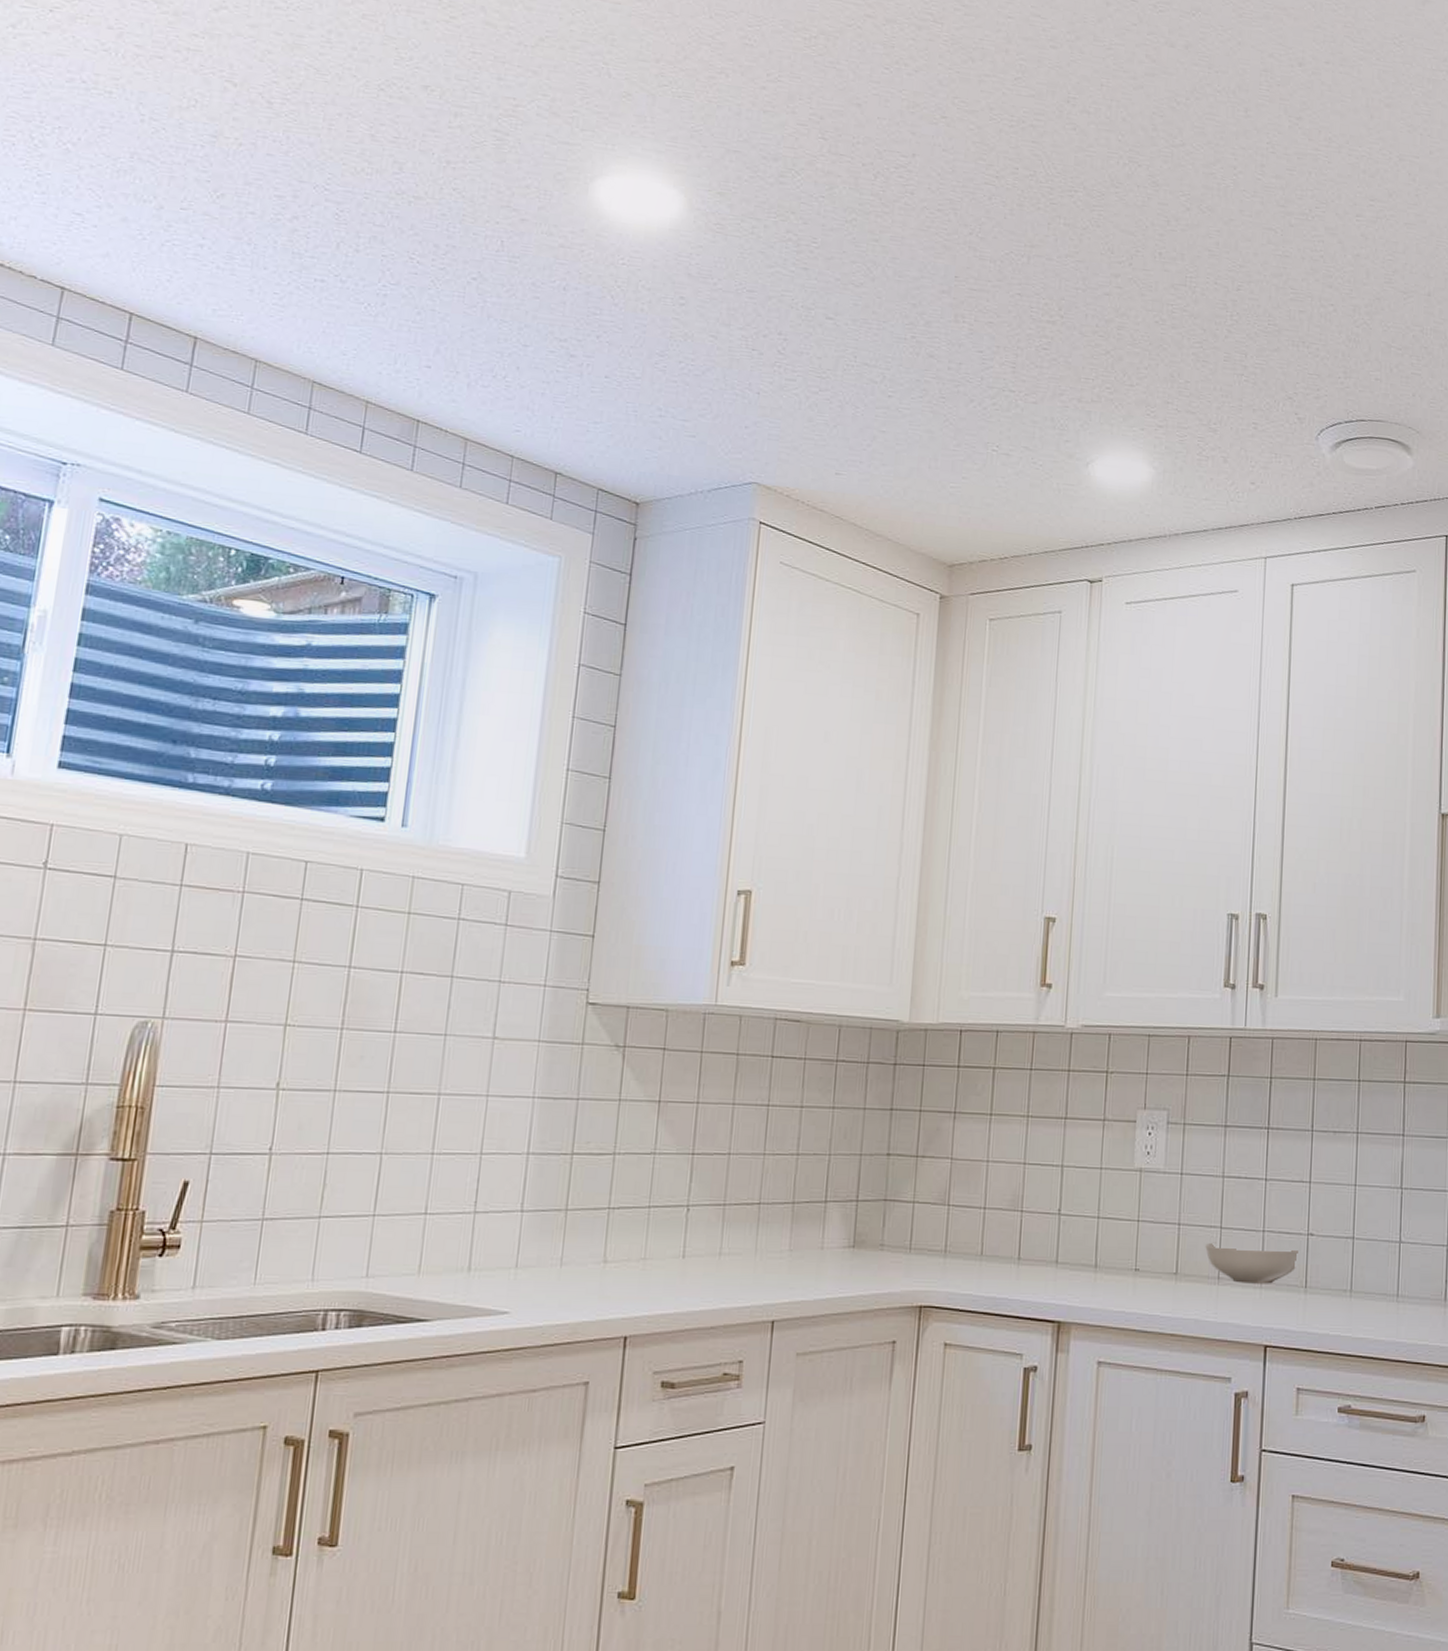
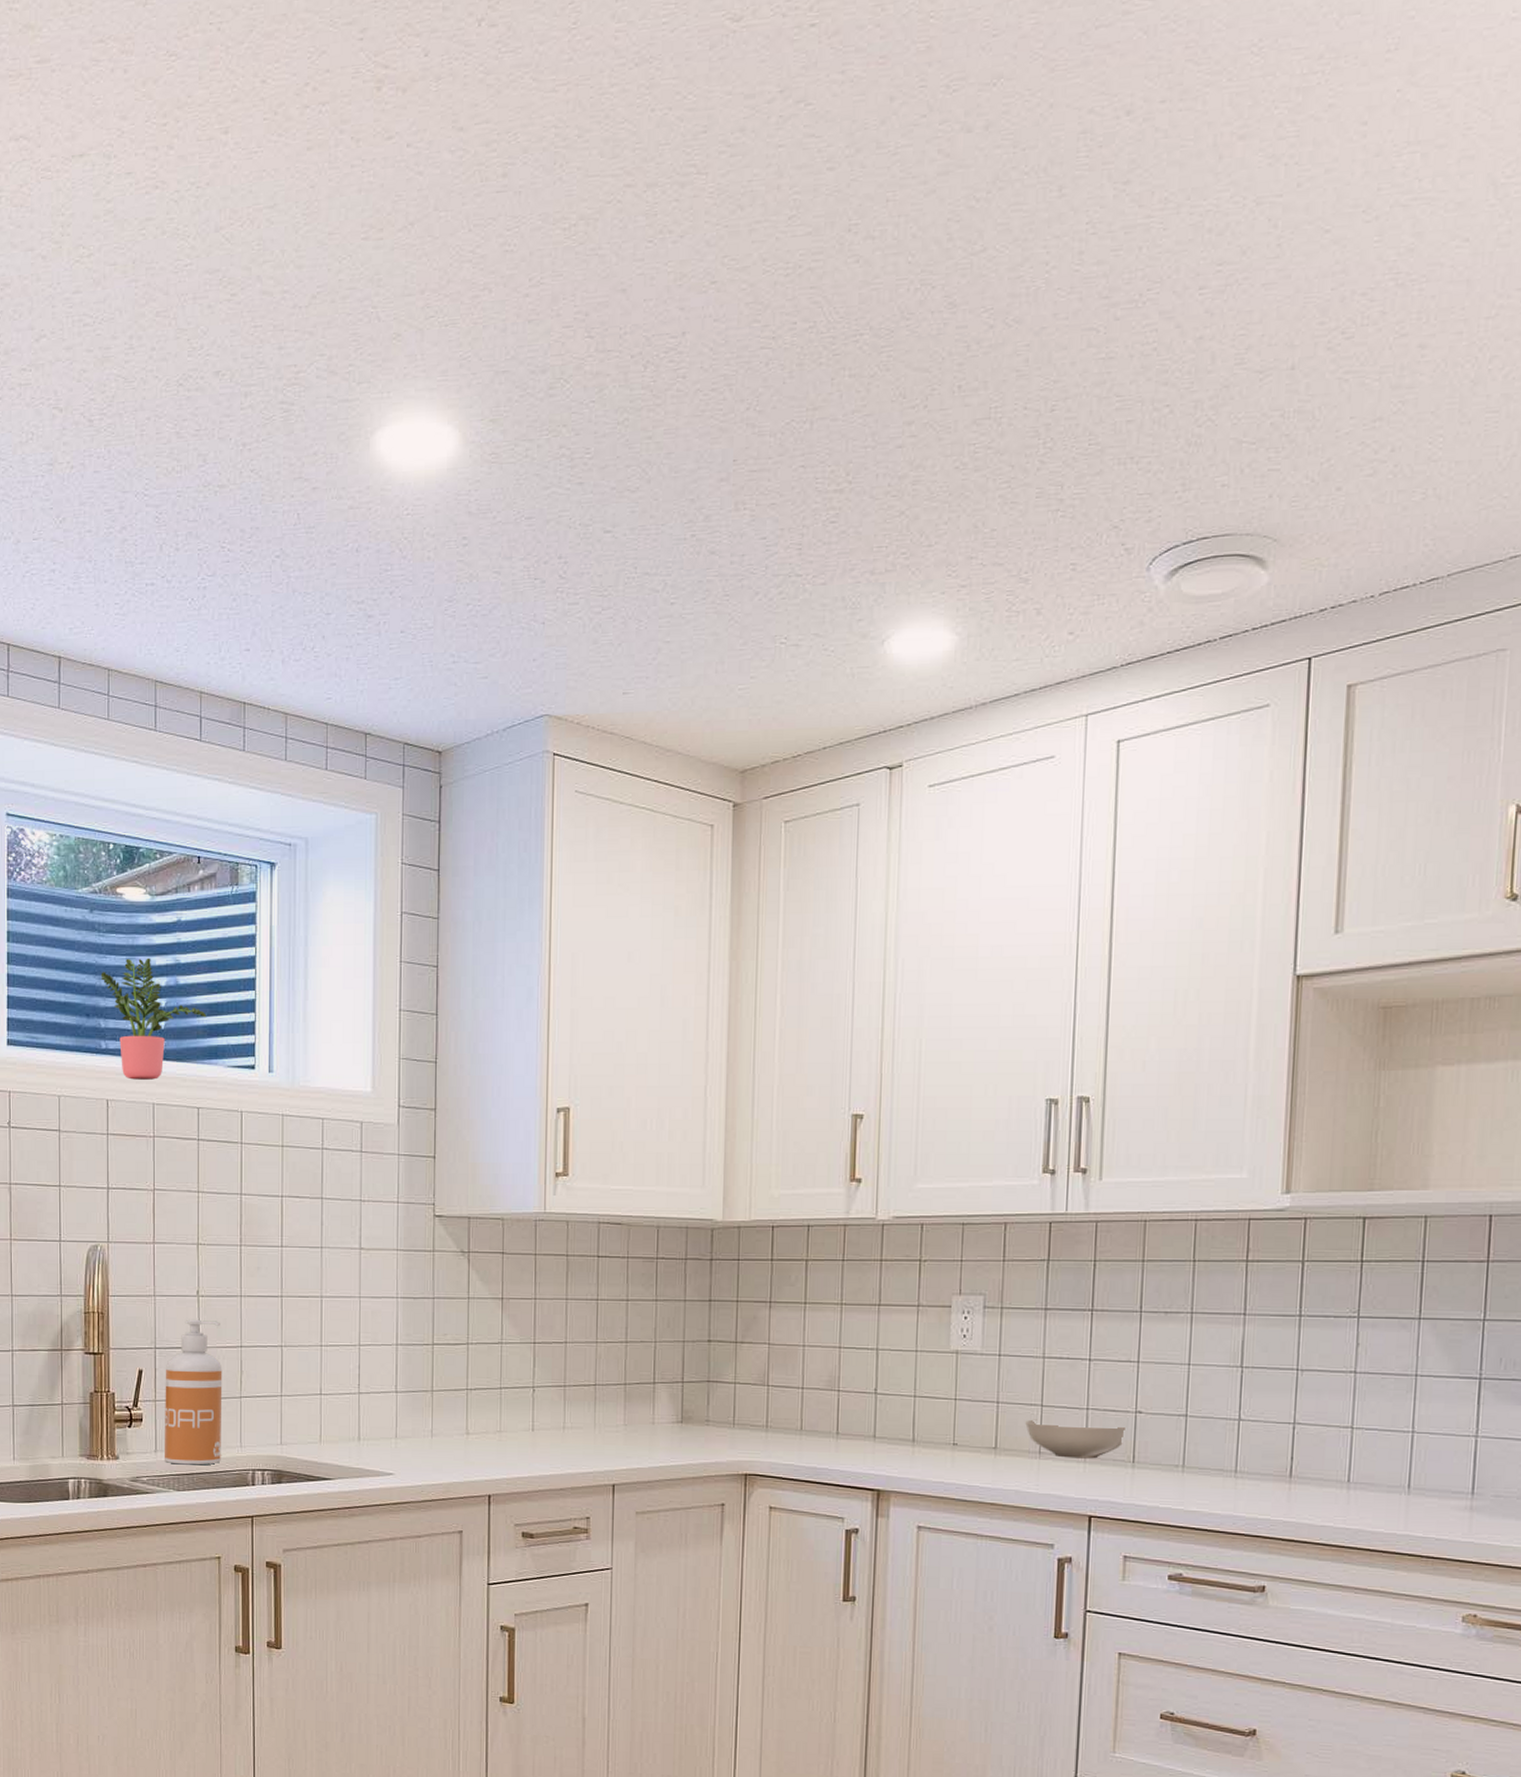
potted plant: none [197,682,331,825] -> present [100,958,207,1080]
soap dispenser: none [203,1117,303,1305] -> present [164,1319,223,1465]

